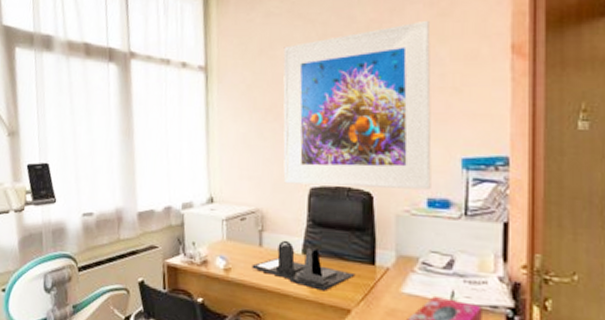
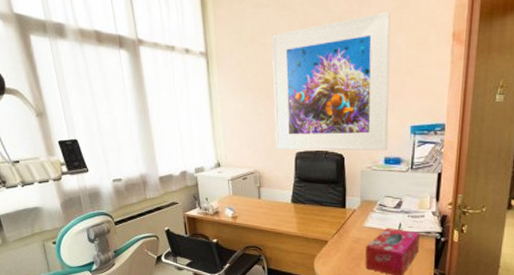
desk organizer: present [251,240,356,291] -> none [253,193,331,229]

